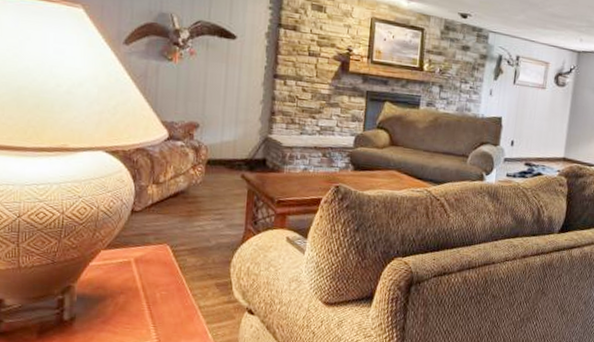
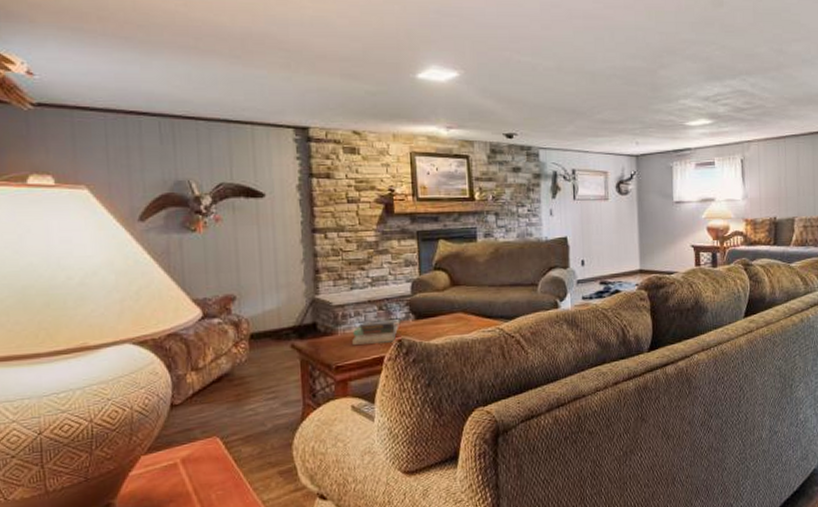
books: none [295,165,339,187] -> present [352,320,399,346]

